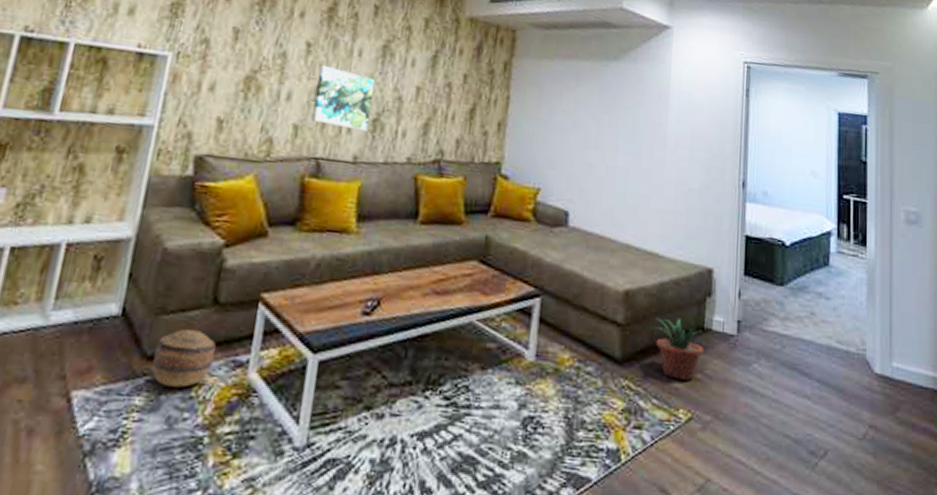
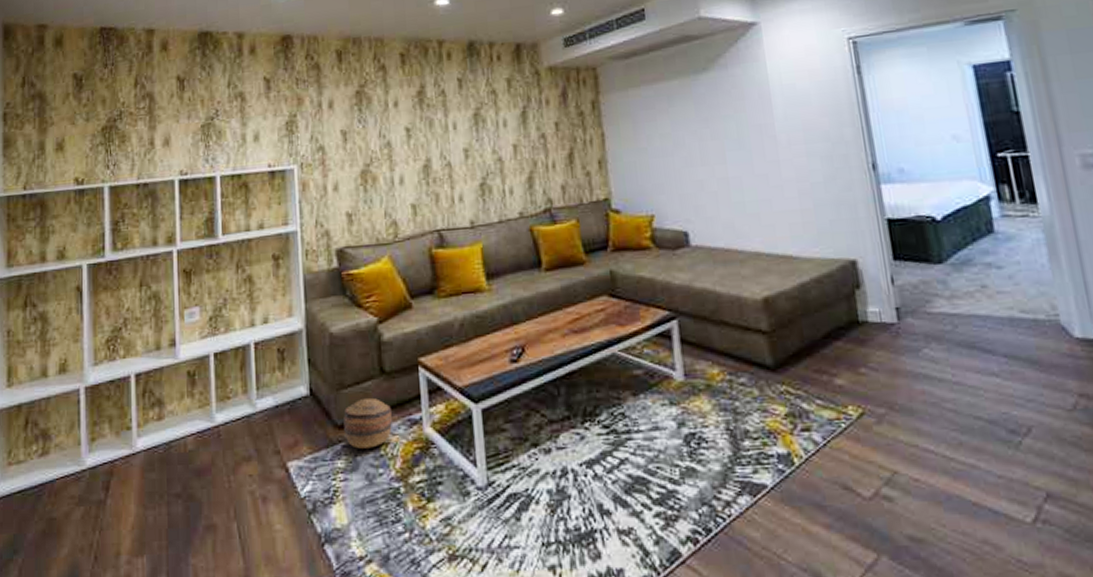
wall art: present [312,64,376,131] -> none [422,144,478,199]
potted plant: present [649,317,705,381] -> none [798,317,865,377]

